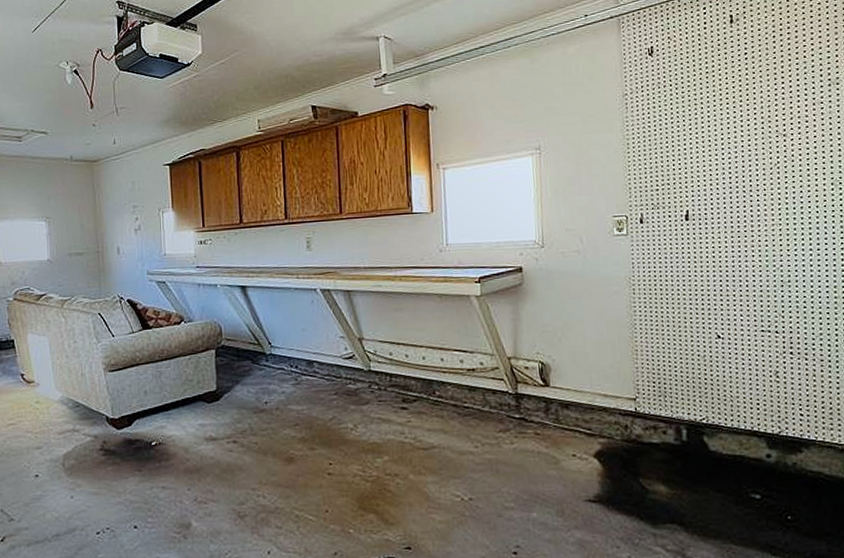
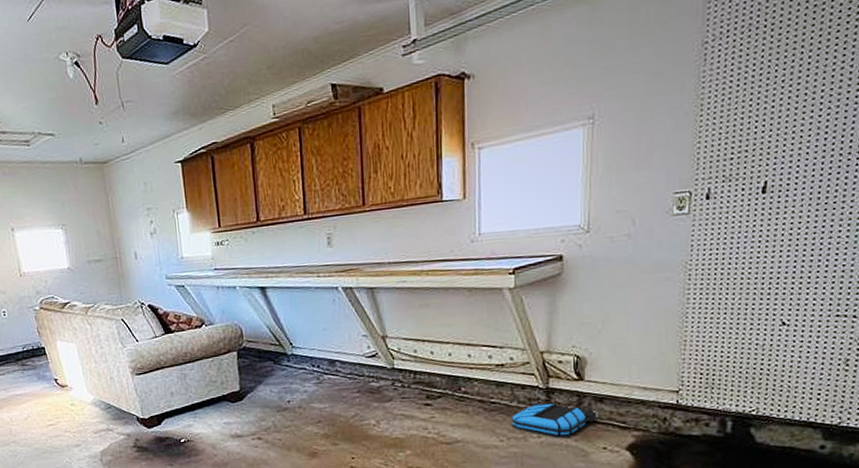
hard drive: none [484,406,566,441] -> present [511,400,599,435]

